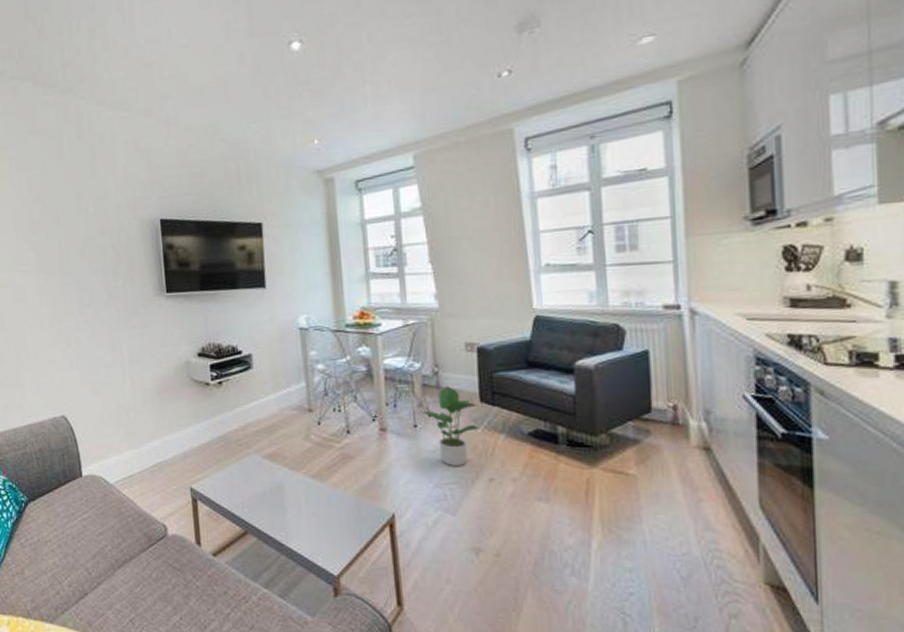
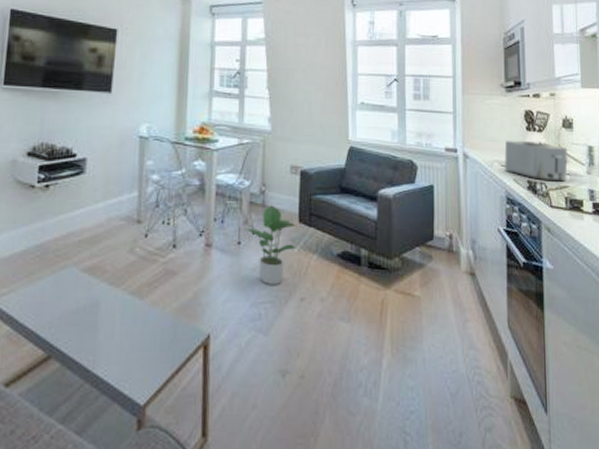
toaster: none [751,284,854,333] -> present [504,140,568,182]

